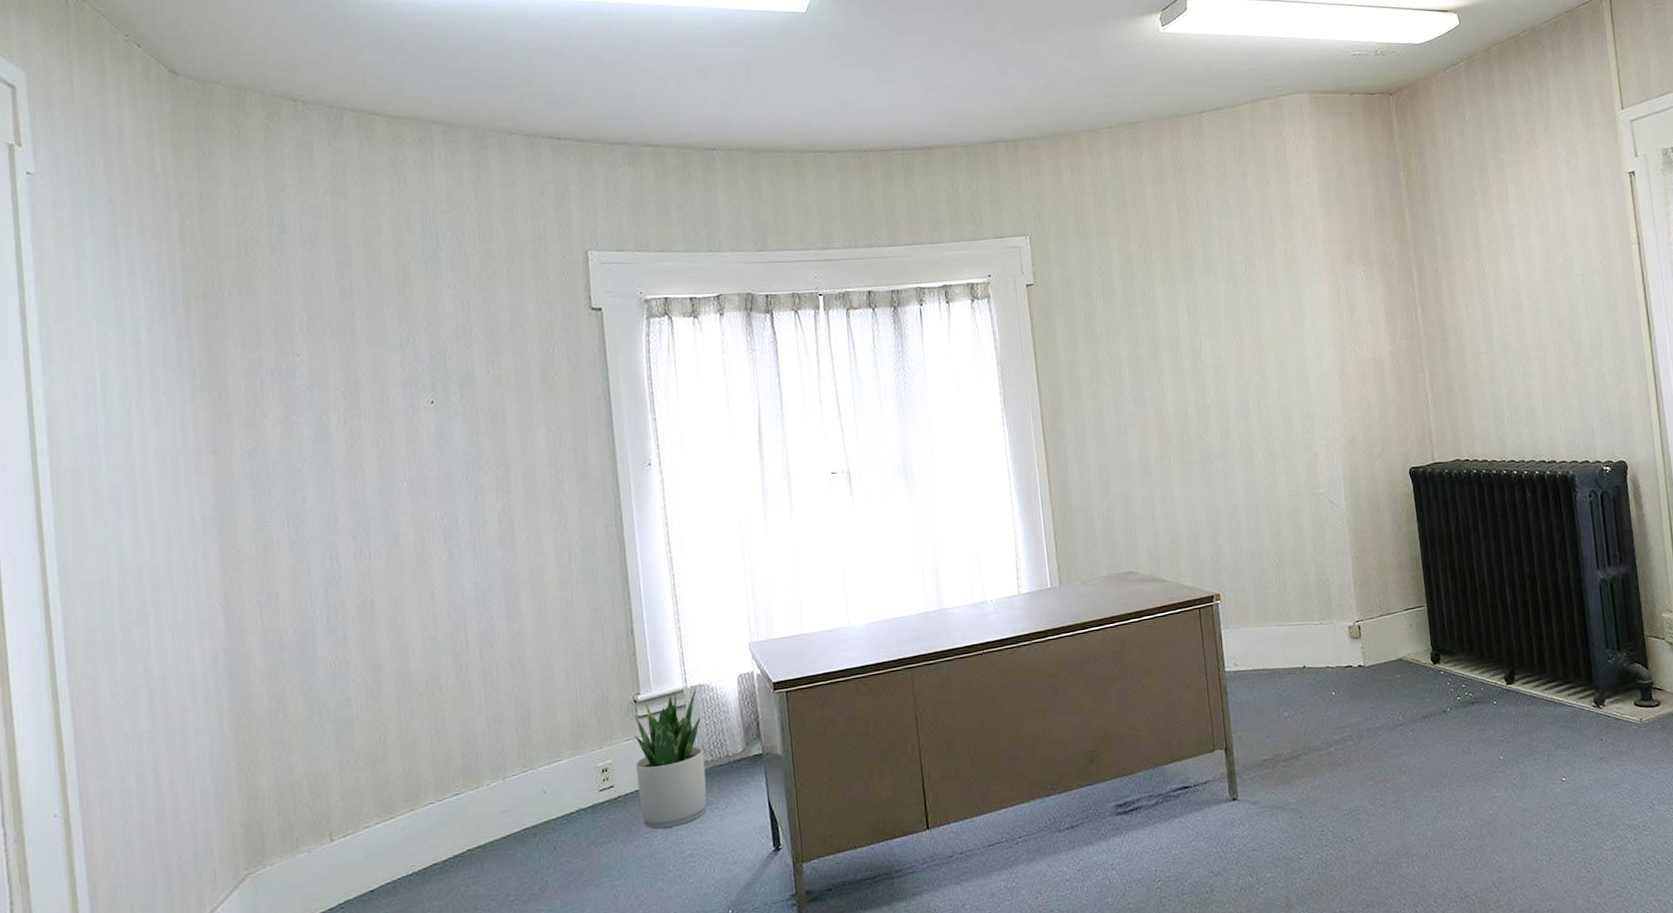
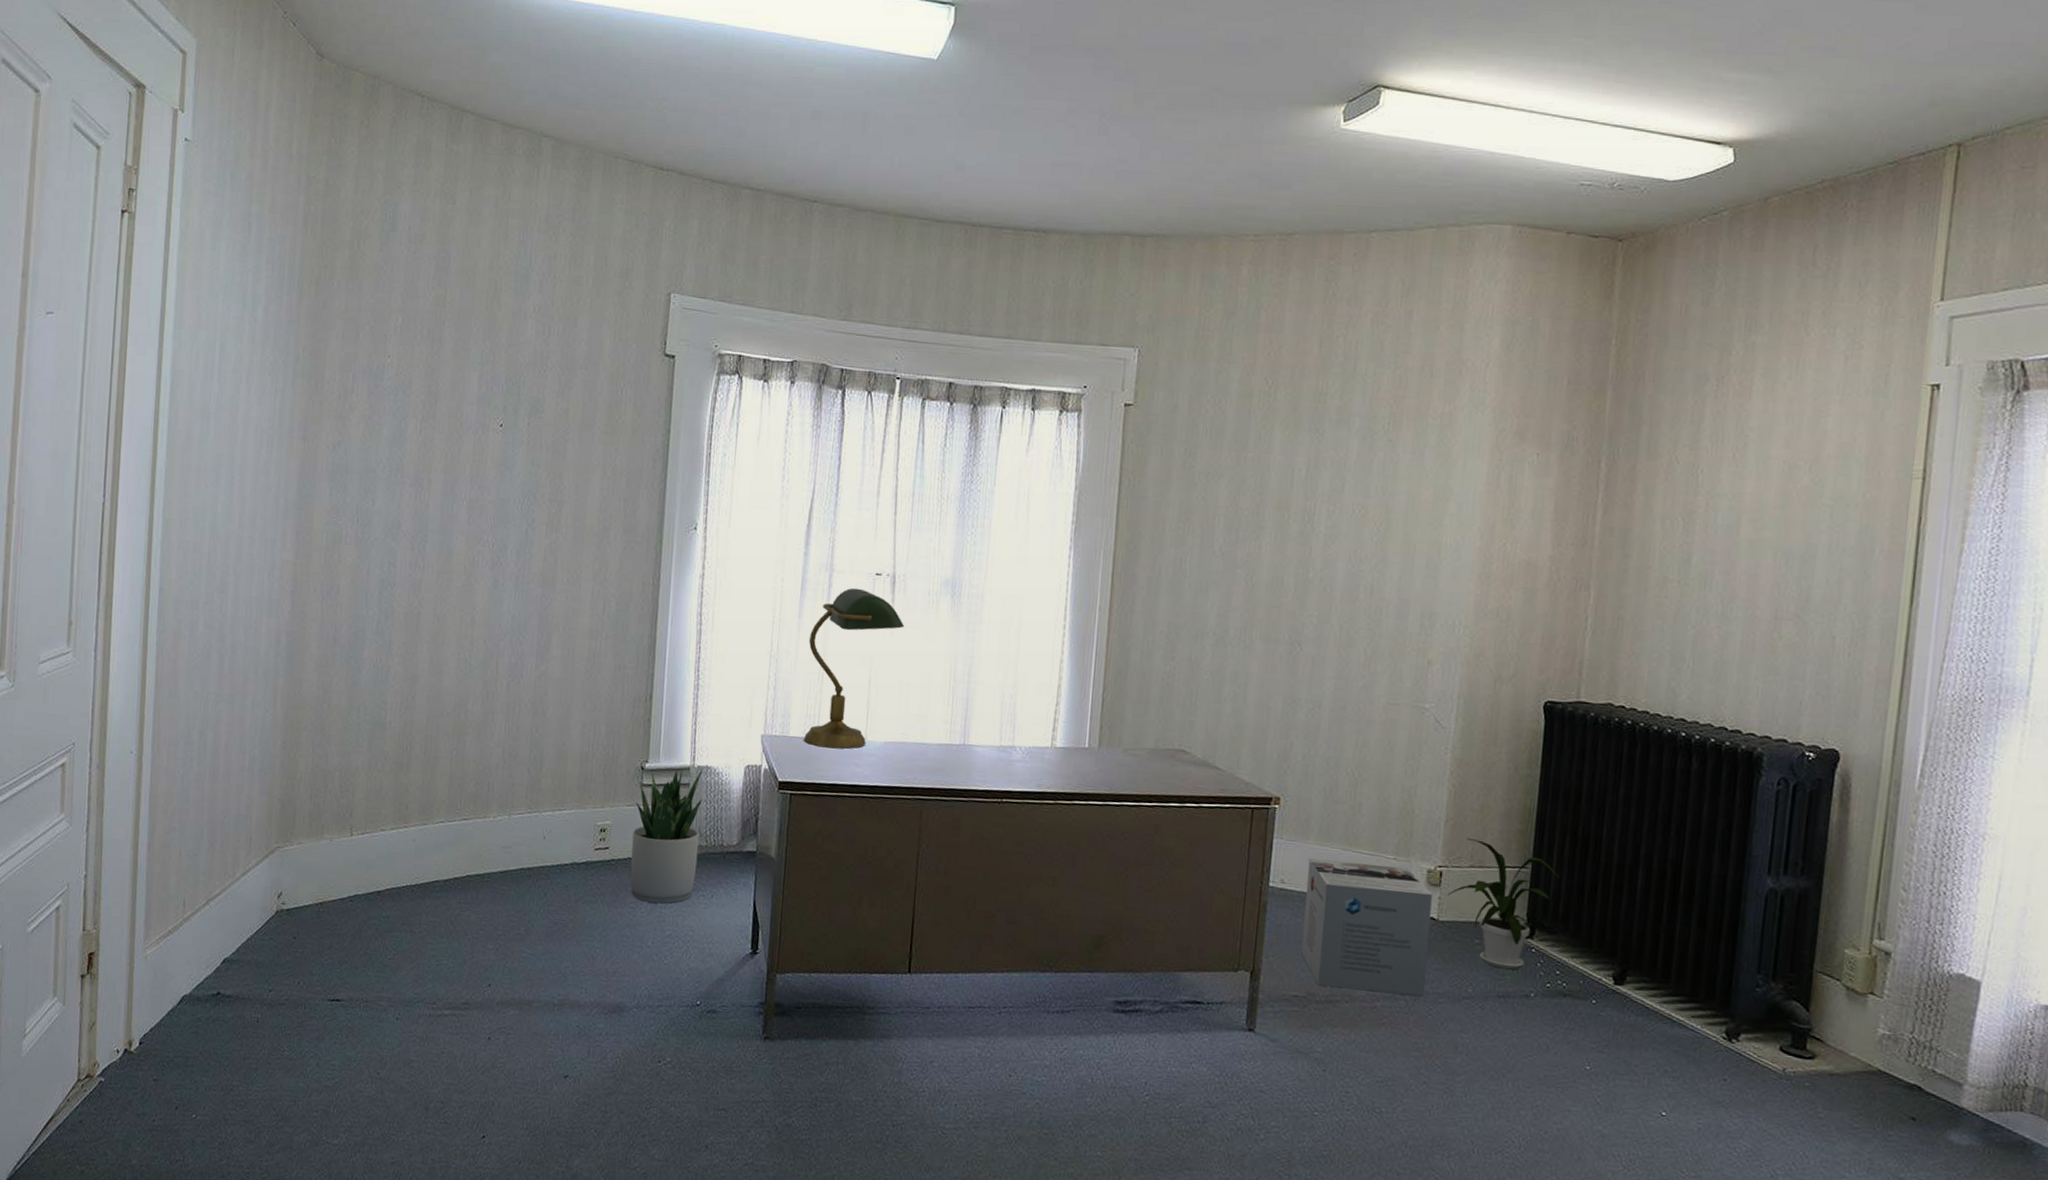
desk lamp: none [778,489,867,642] -> present [803,588,905,749]
cardboard box: none [1253,629,1366,746] -> present [1301,858,1433,996]
house plant: none [1367,592,1449,695] -> present [1447,837,1560,970]

